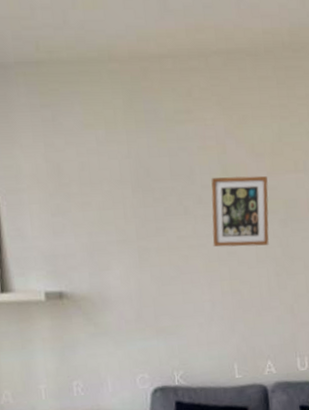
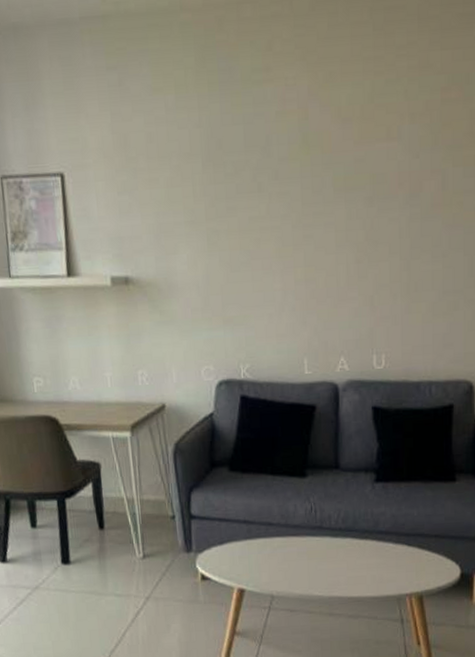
picture frame: present [211,175,270,247] -> none [287,145,354,230]

